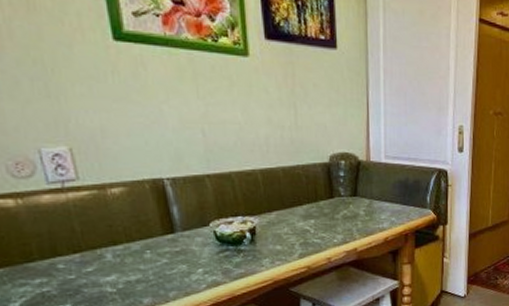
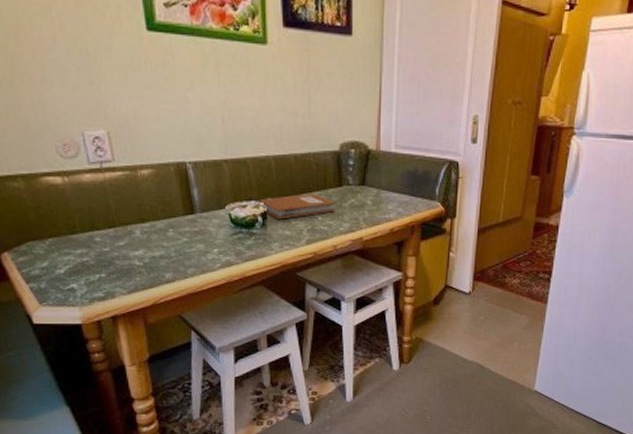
notebook: none [245,207,328,235] -> present [258,194,336,220]

